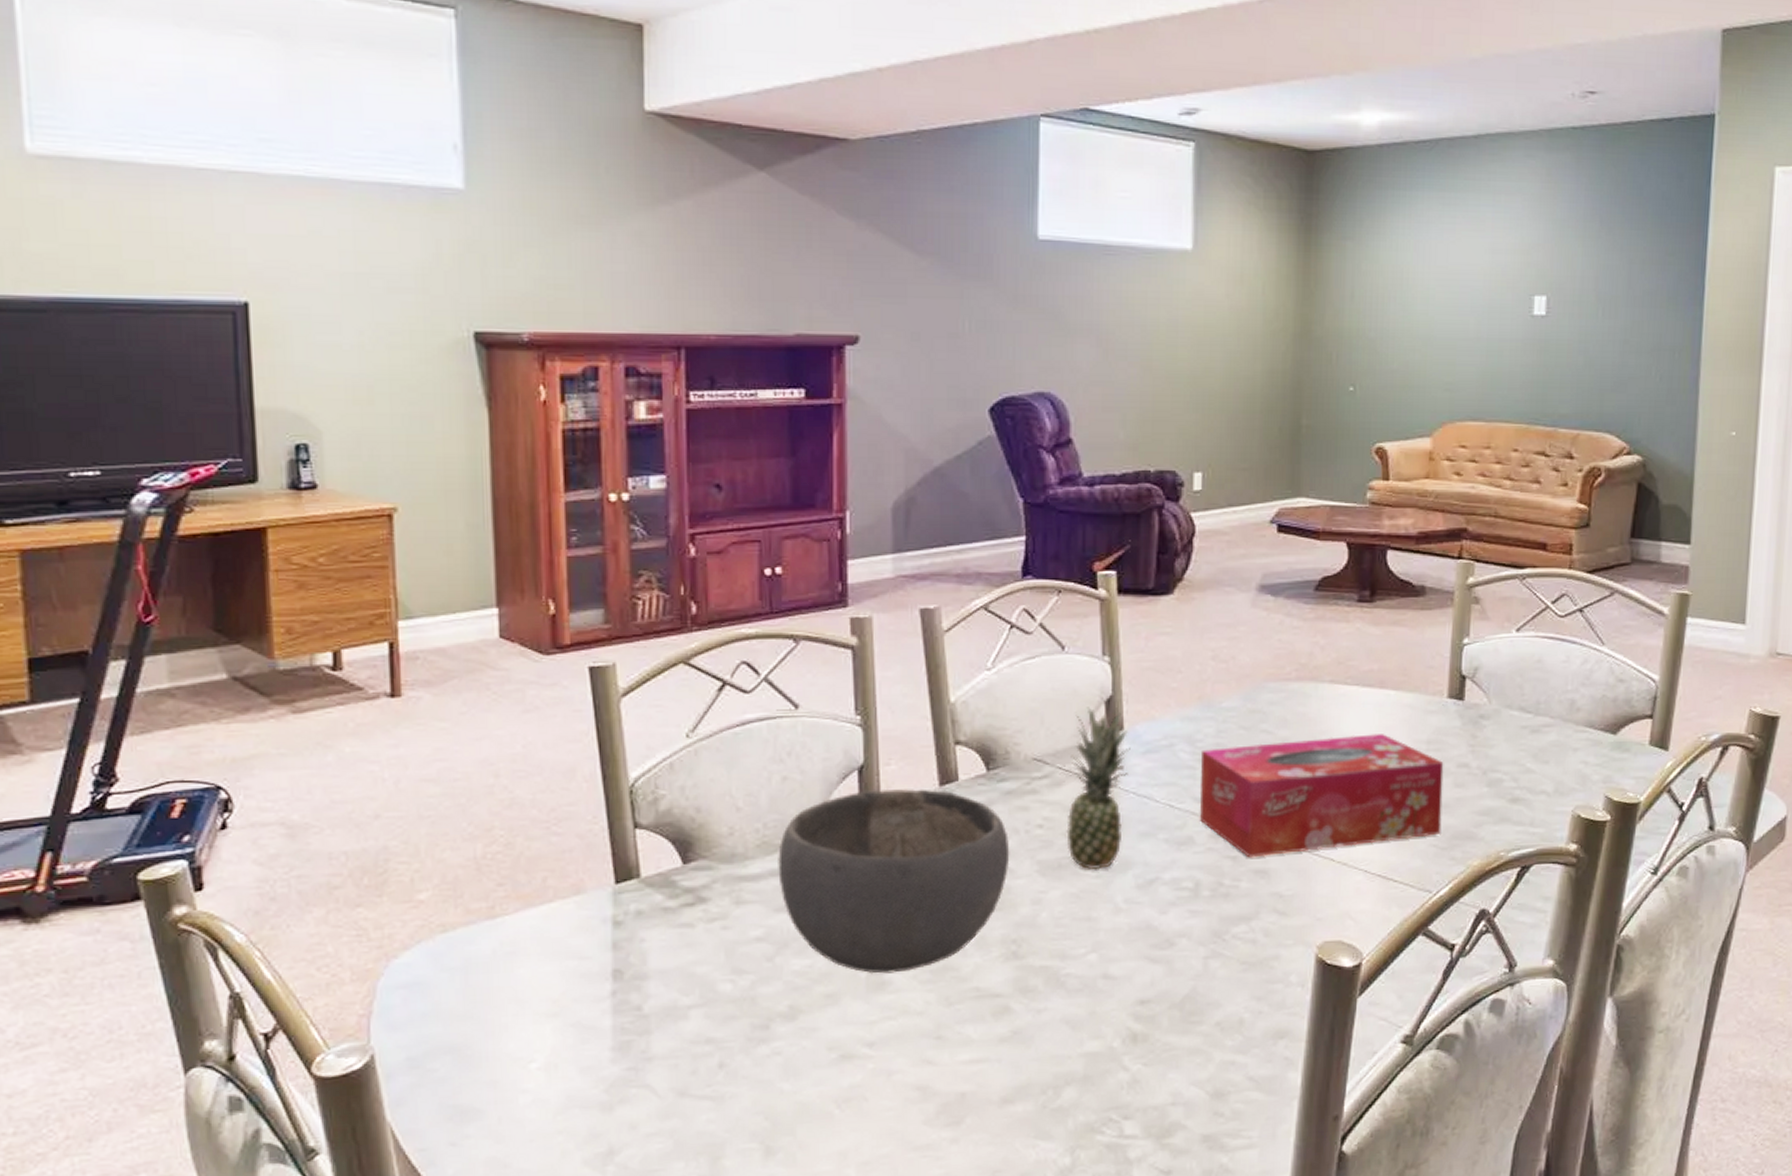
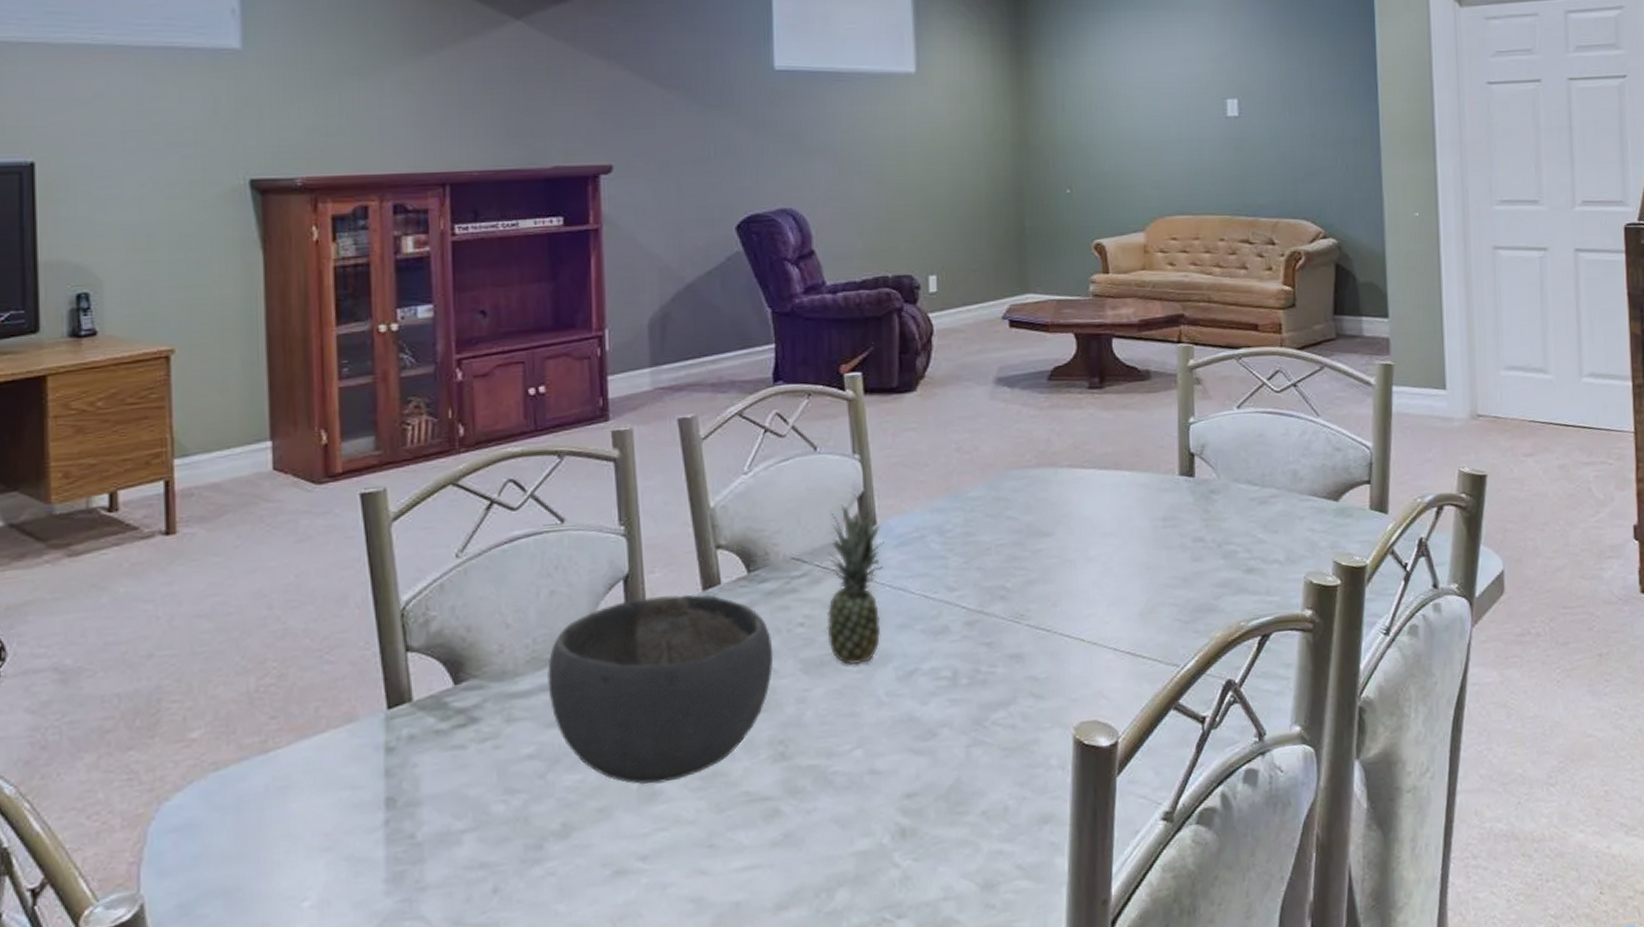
tissue box: present [1200,734,1444,858] -> none [952,513,1183,643]

